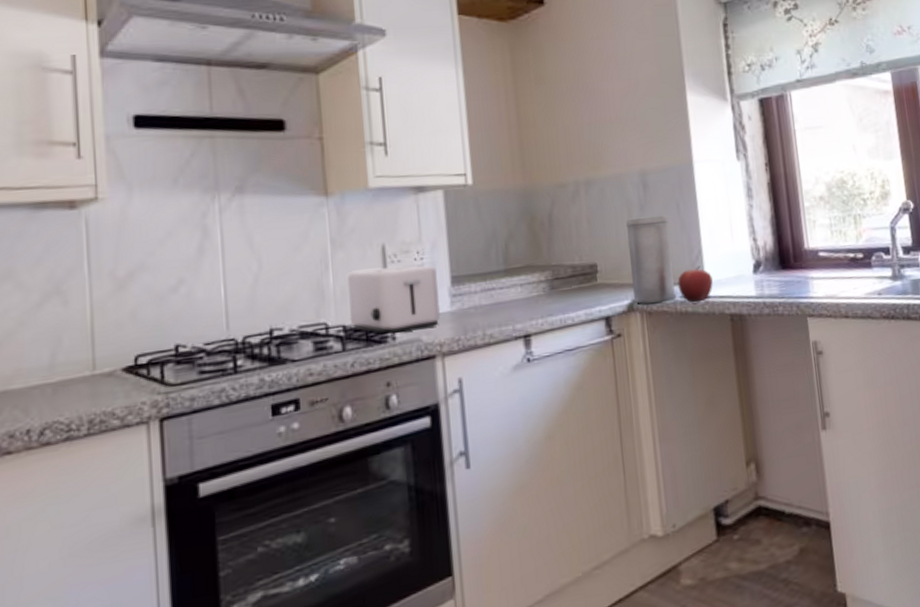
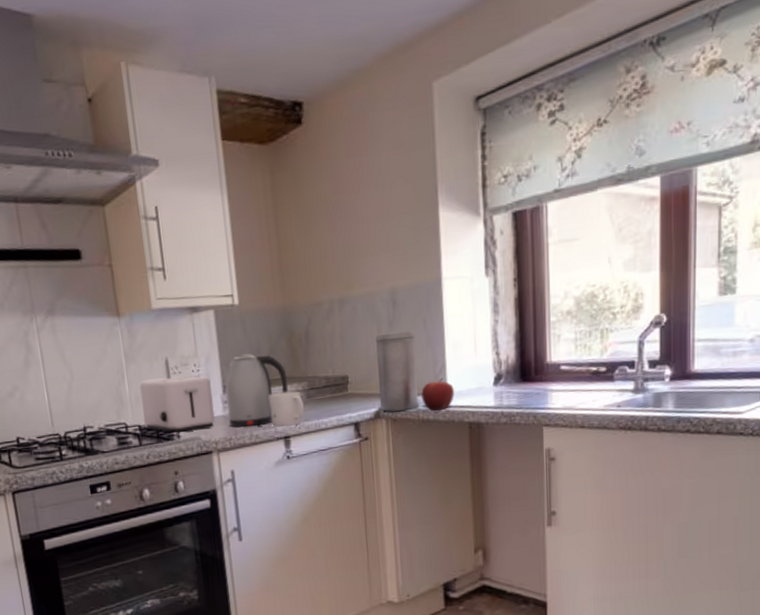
kettle: none [451,239,529,326] -> present [222,353,289,428]
mug: none [506,281,548,325] -> present [269,391,304,428]

